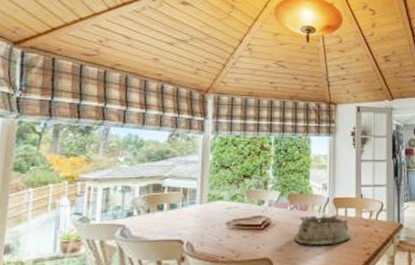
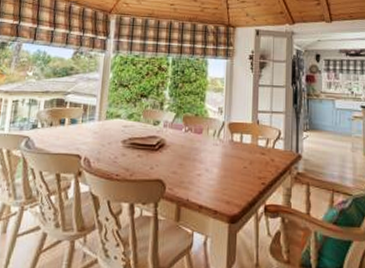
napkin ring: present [295,215,350,245] -> none [188,139,245,171]

